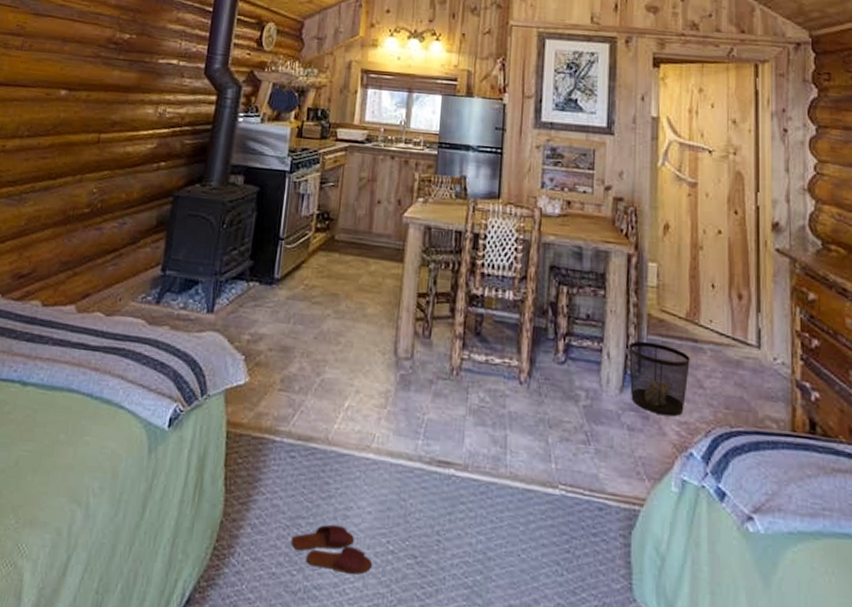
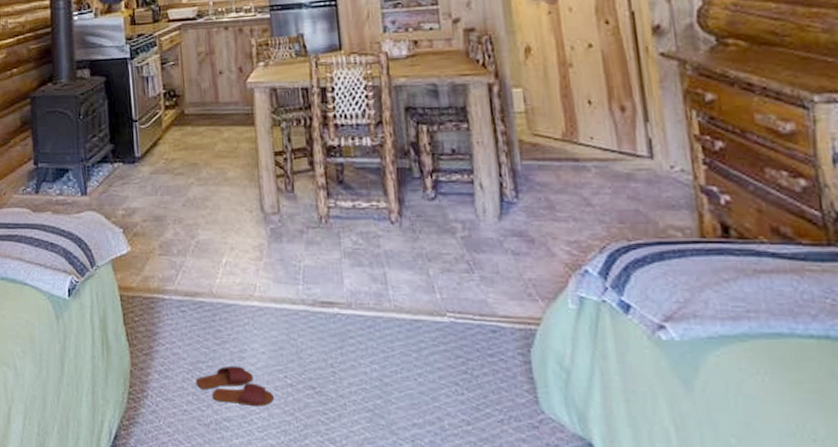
waste bin: present [628,341,690,417] -> none [501,167,574,237]

